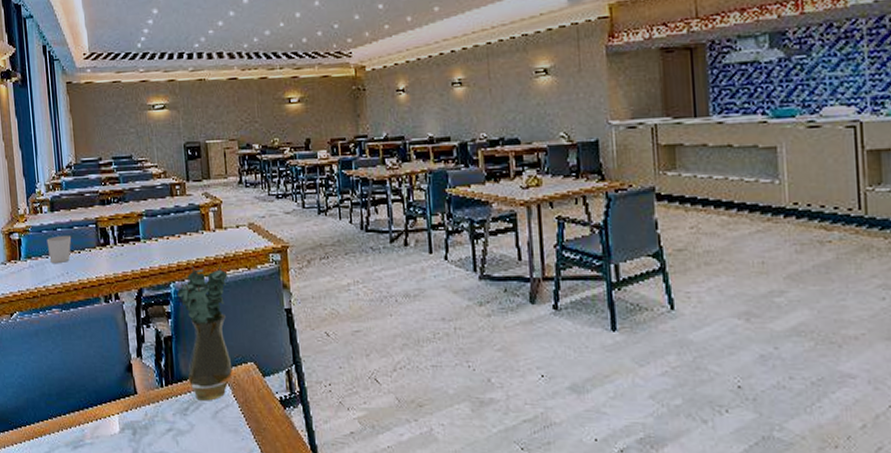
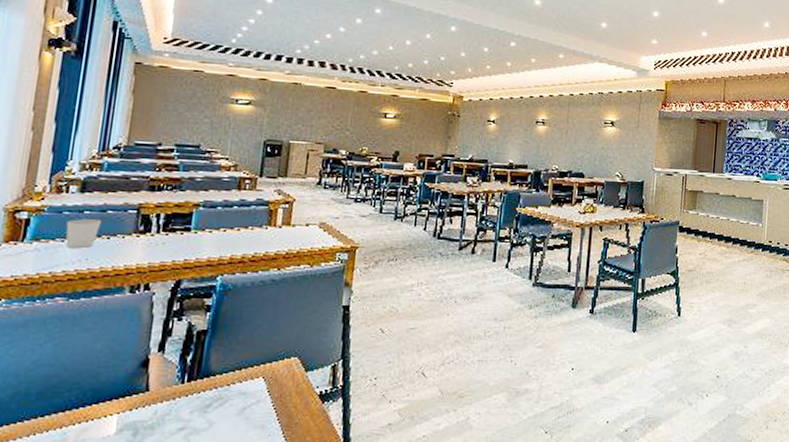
vase: present [177,265,233,401] -> none [216,258,287,397]

